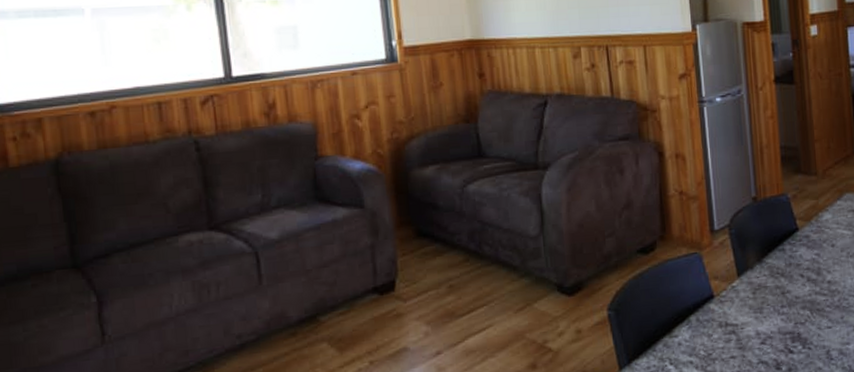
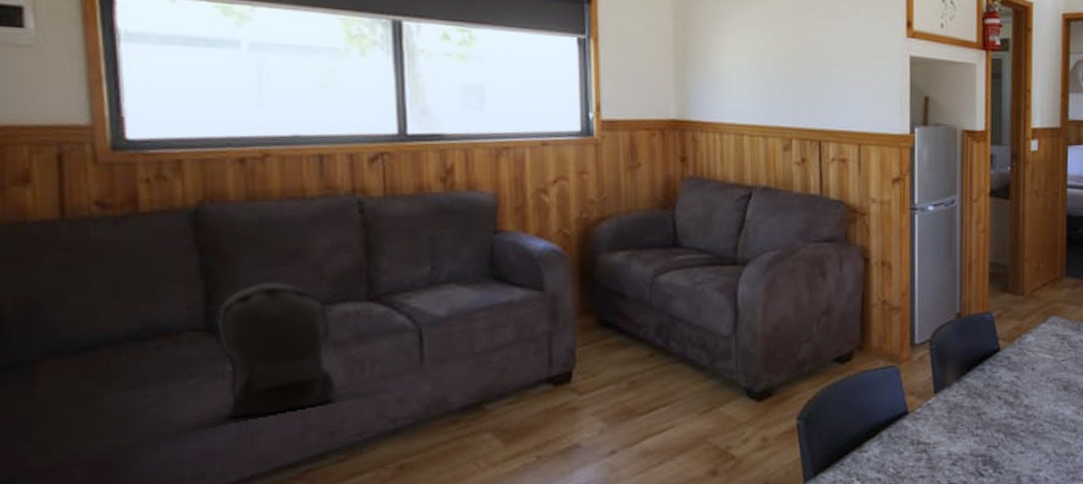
backpack: none [81,214,190,344] -> present [218,276,339,418]

